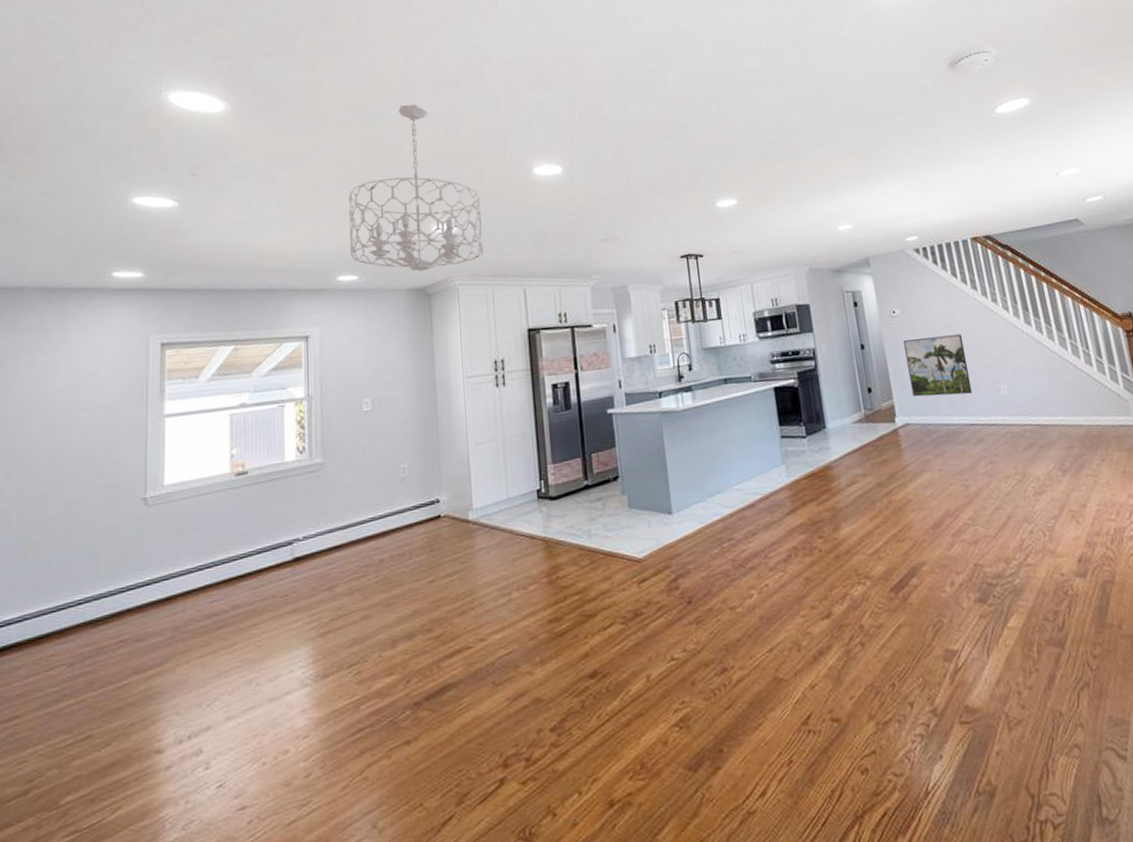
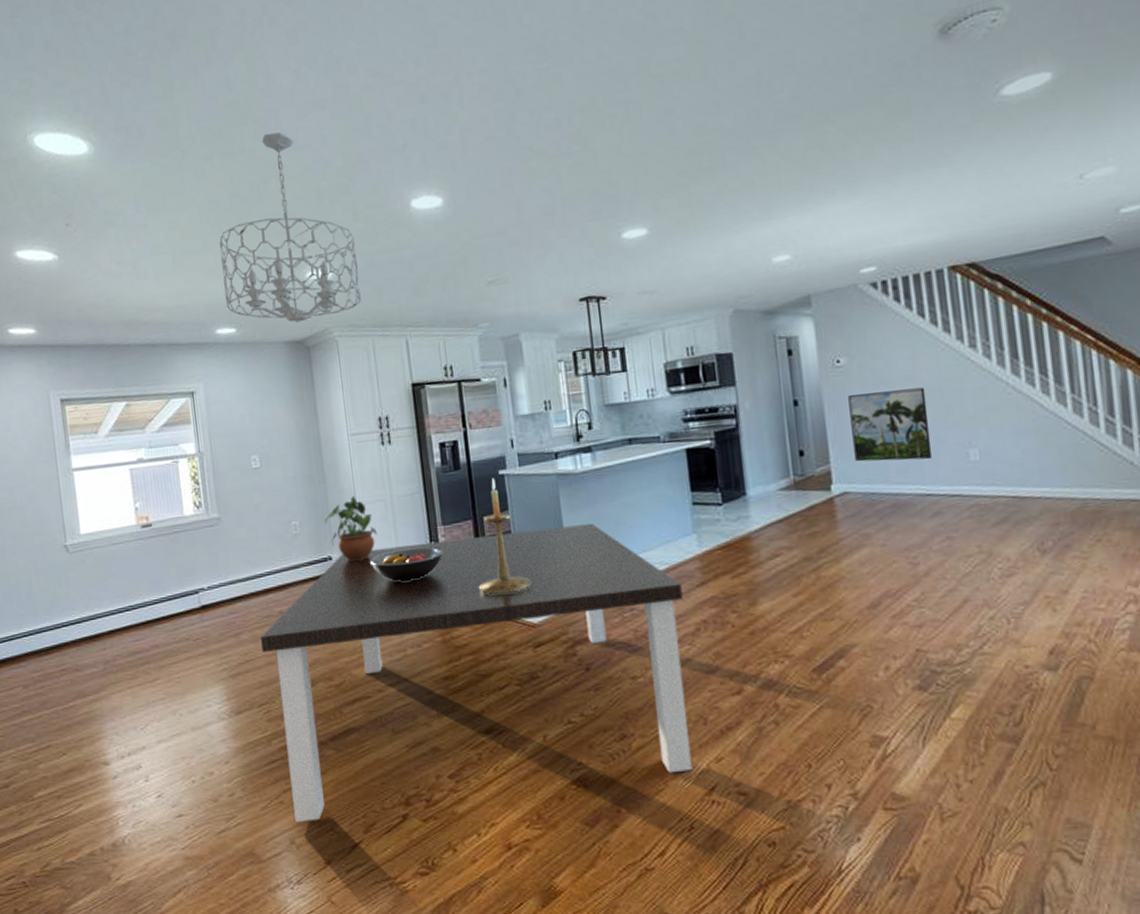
dining table: none [357,458,790,801] -> present [260,524,693,822]
potted plant: none [435,437,487,503] -> present [325,496,377,561]
fruit bowl: none [479,486,553,522] -> present [370,547,444,582]
candlestick: none [585,417,636,532] -> present [478,478,531,596]

